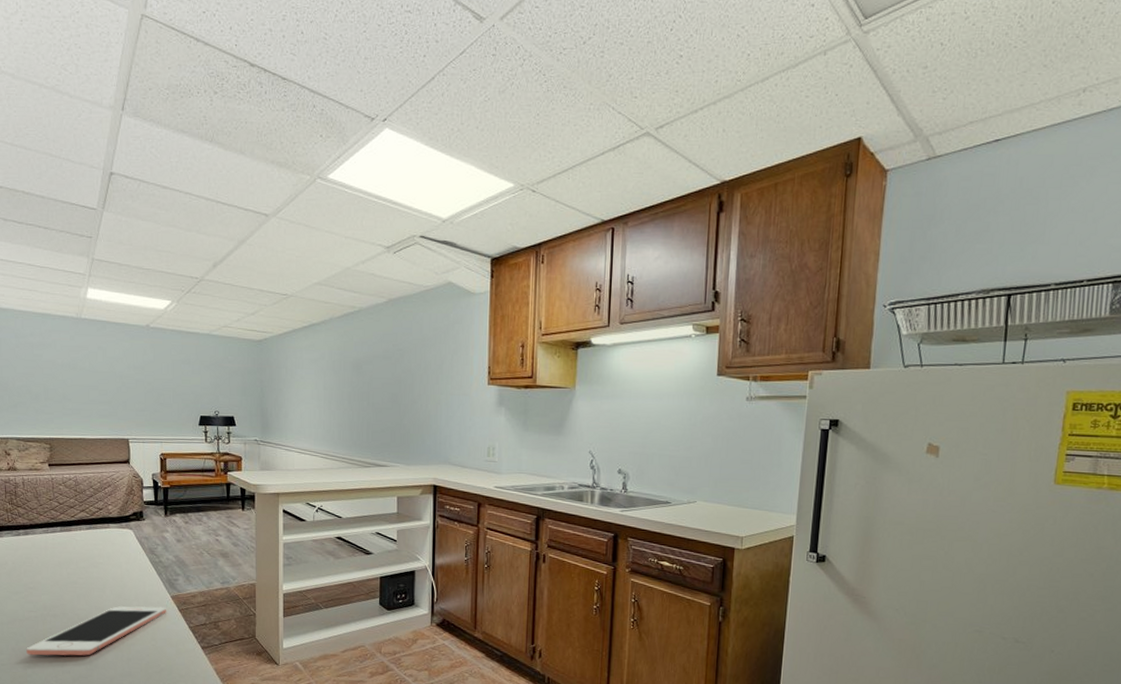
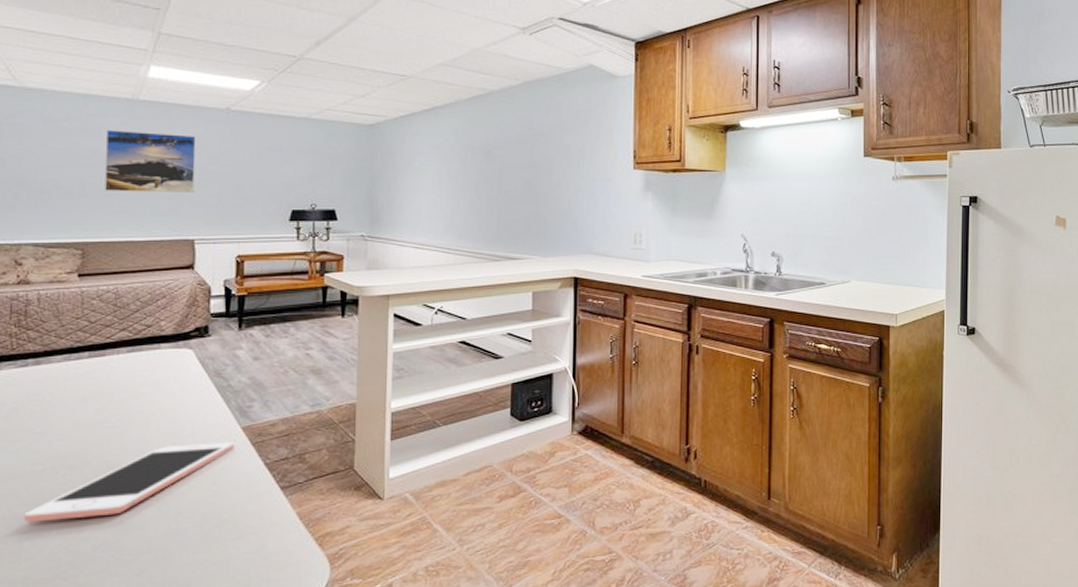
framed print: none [60,344,126,399] -> present [105,129,196,193]

